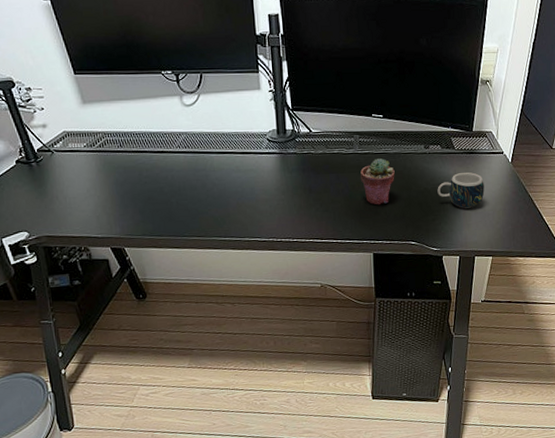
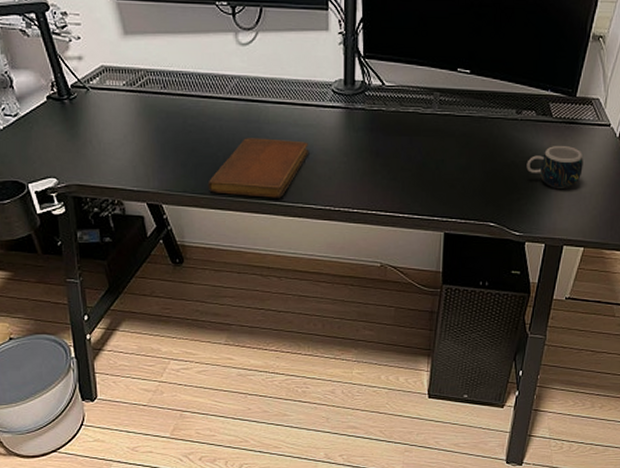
notebook: none [164,183,252,235] -> present [207,138,310,198]
potted succulent: present [360,158,395,205] -> none [438,122,478,177]

